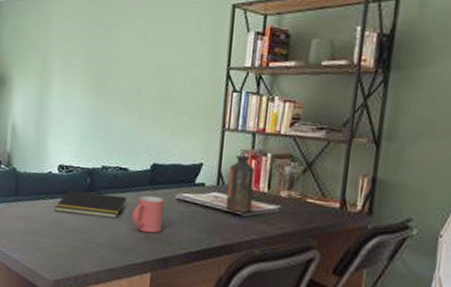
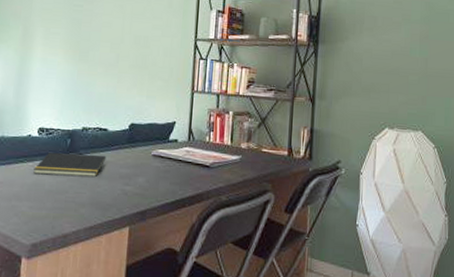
mug: present [132,195,164,234] -> none [111,153,141,189]
bottle: present [226,155,256,212] -> none [196,113,220,163]

